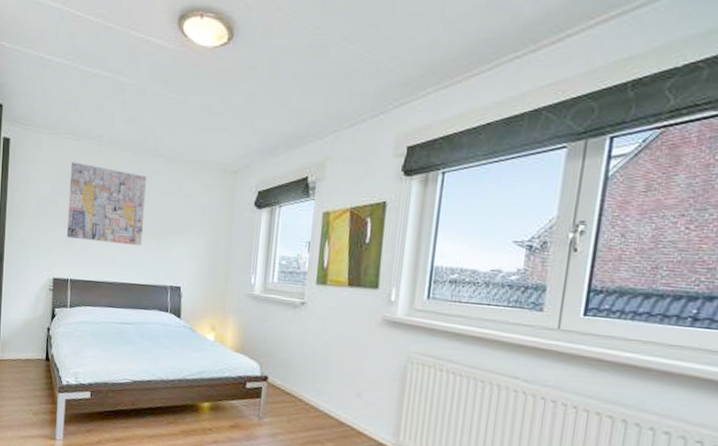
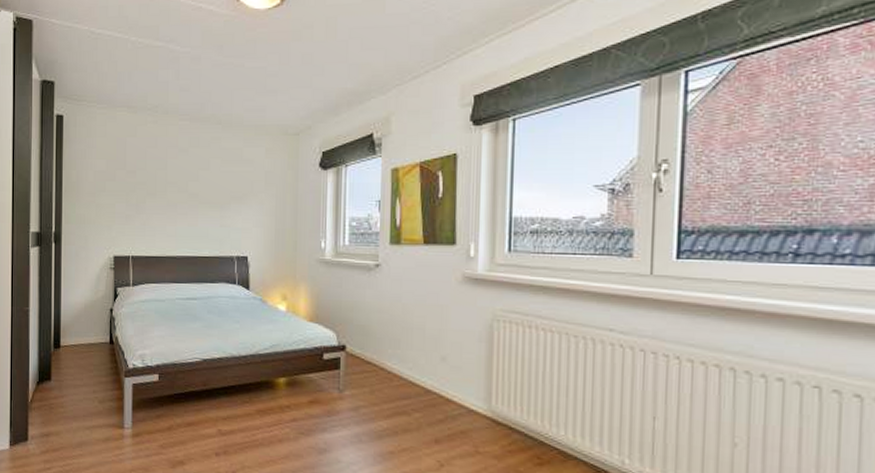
wall art: present [66,162,147,246] -> none [125,135,206,217]

